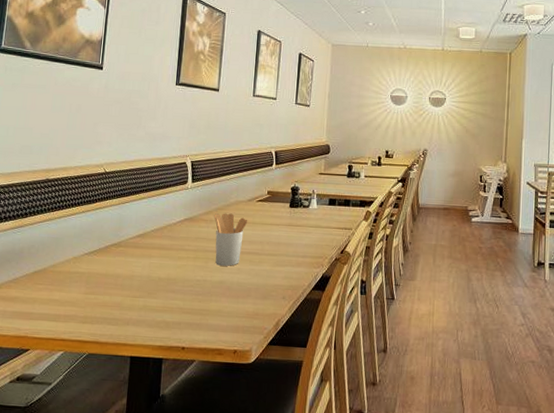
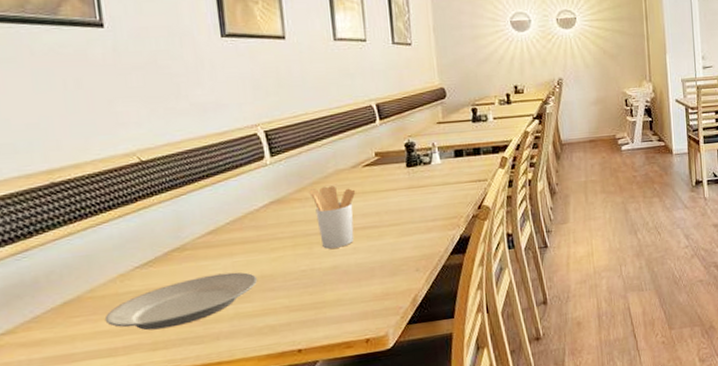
plate: none [57,270,165,307] -> present [104,272,258,331]

